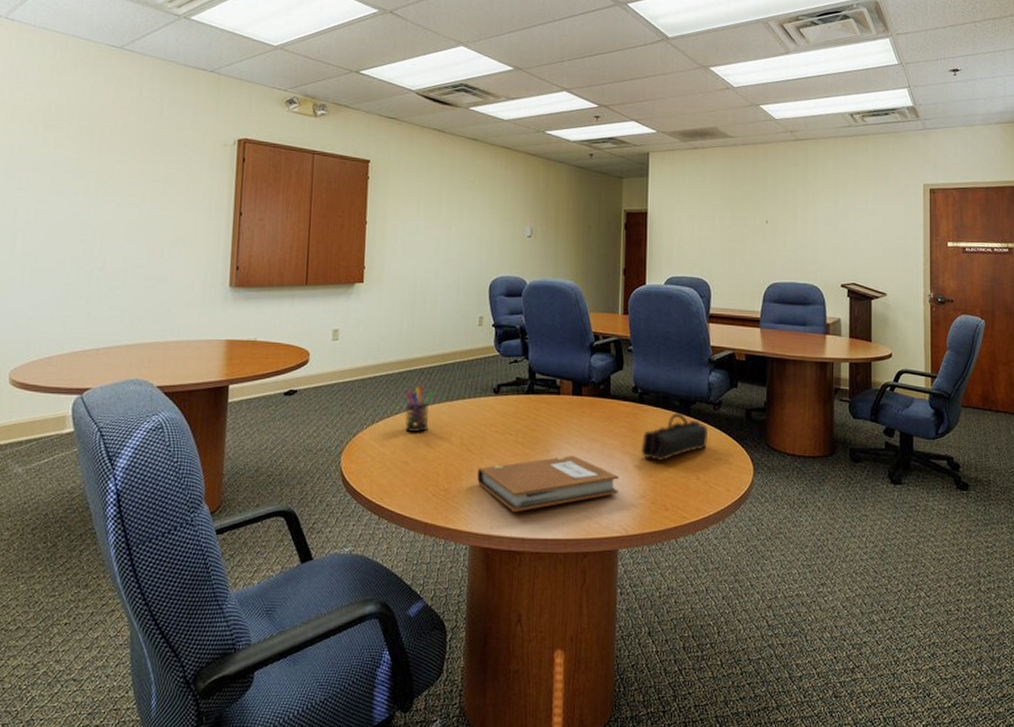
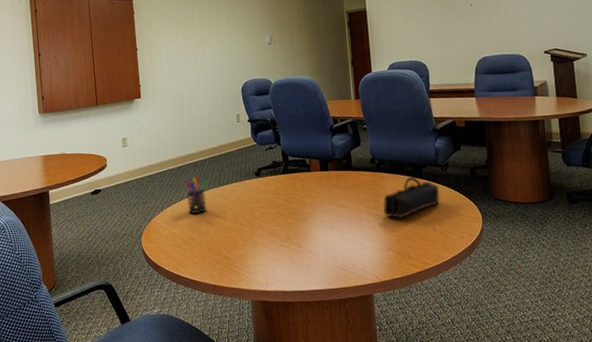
notebook: present [477,456,619,513] -> none [250,221,368,271]

